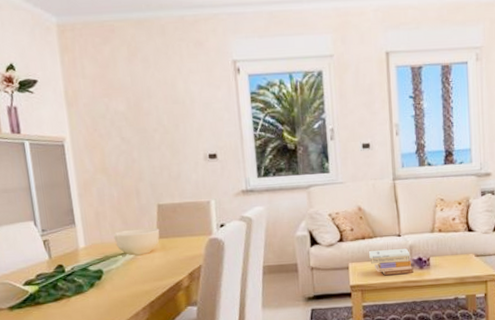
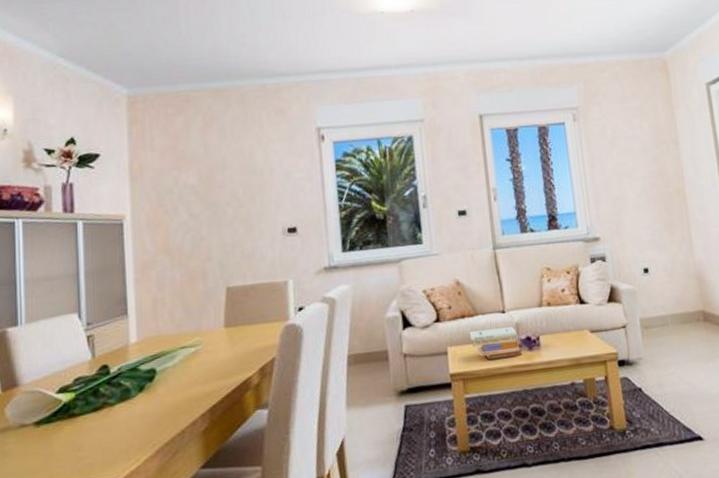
bowl: present [113,228,160,256] -> none [172,315,228,350]

